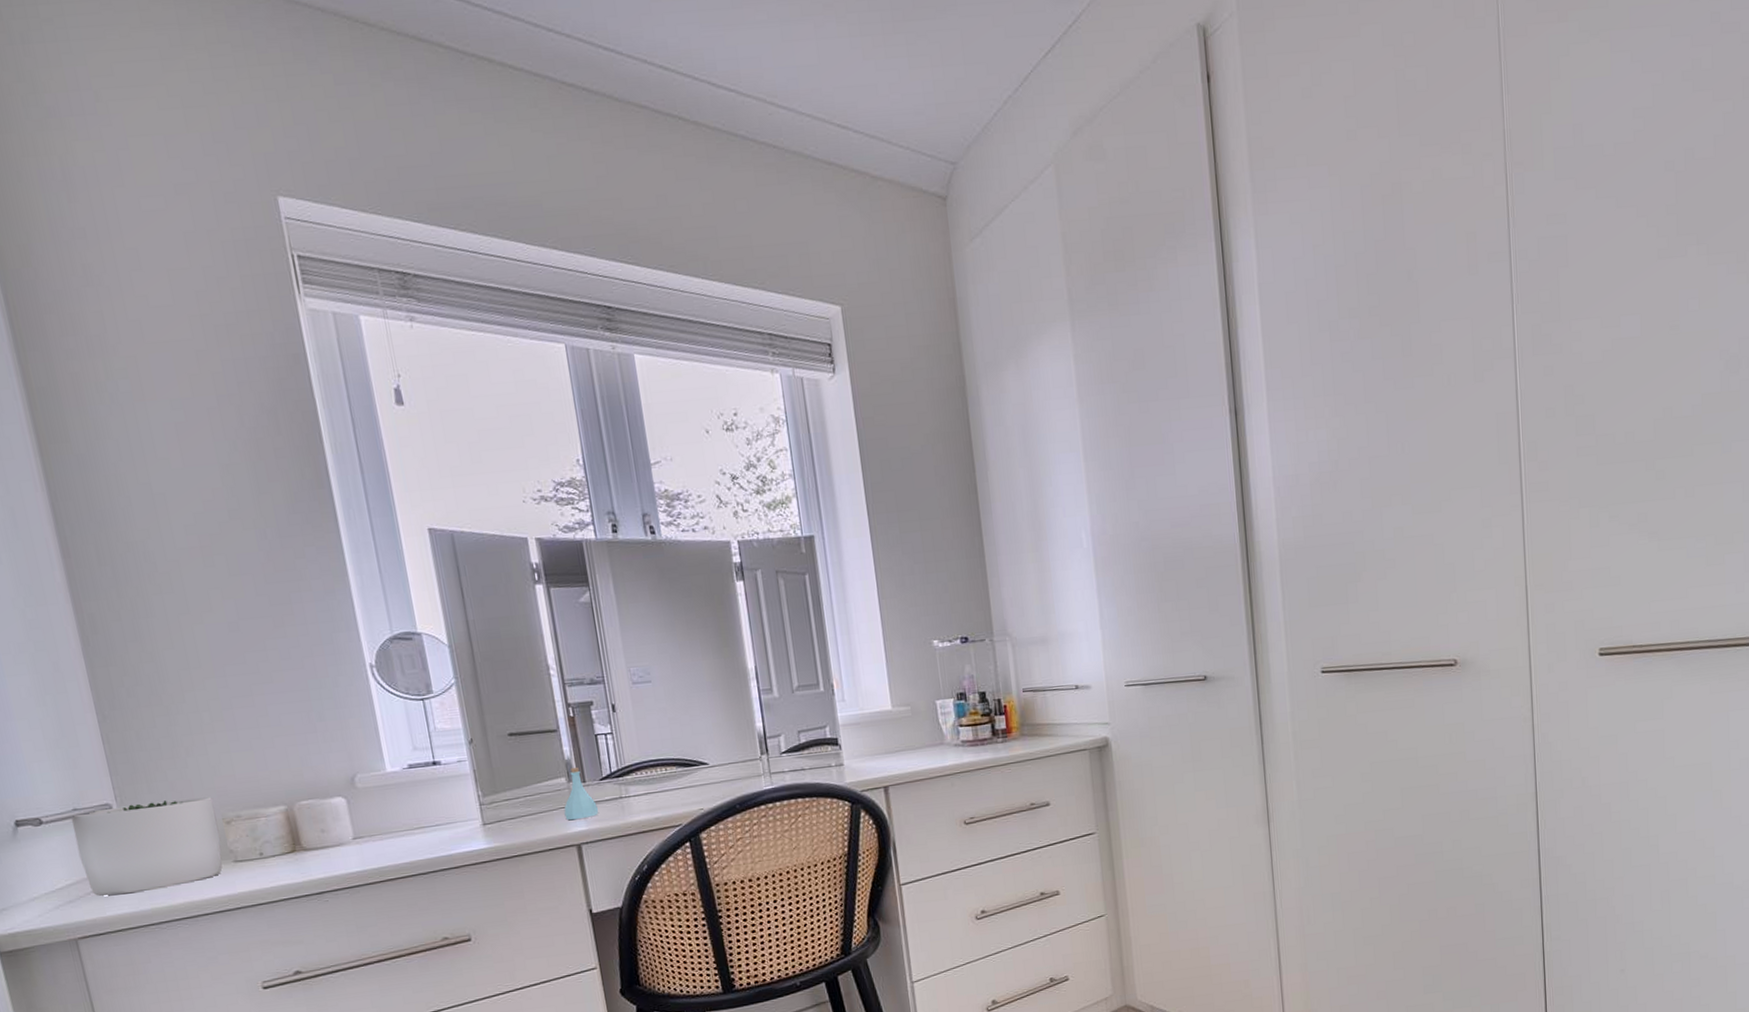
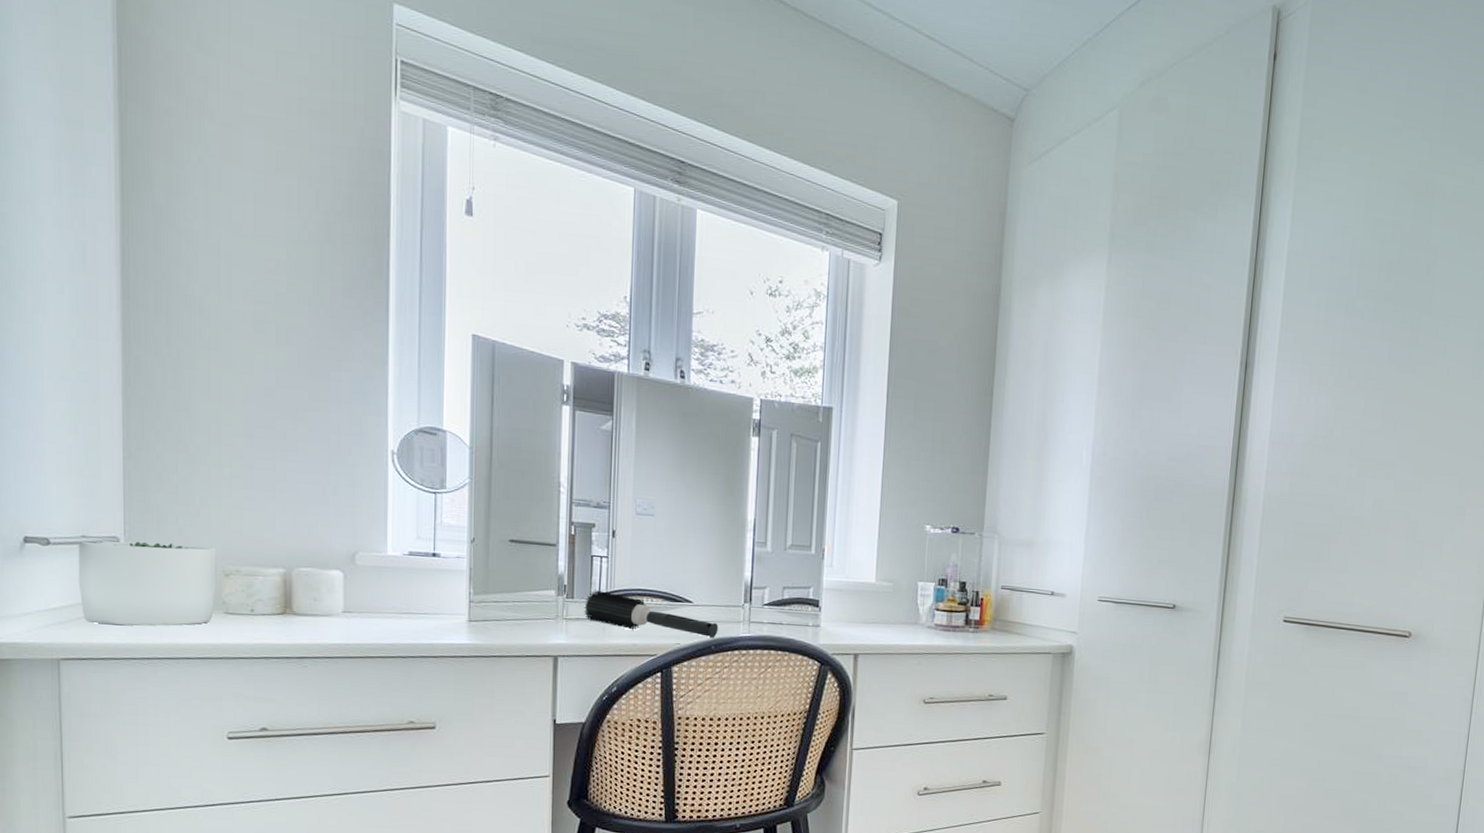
perfume bottle: present [564,768,599,821] -> none [548,583,581,633]
hairbrush: none [597,768,740,804] -> present [583,589,719,638]

